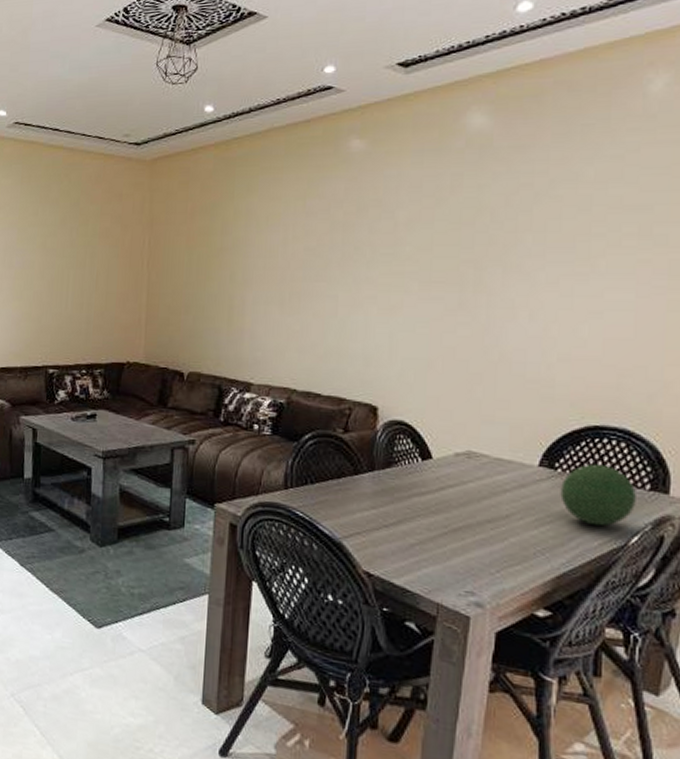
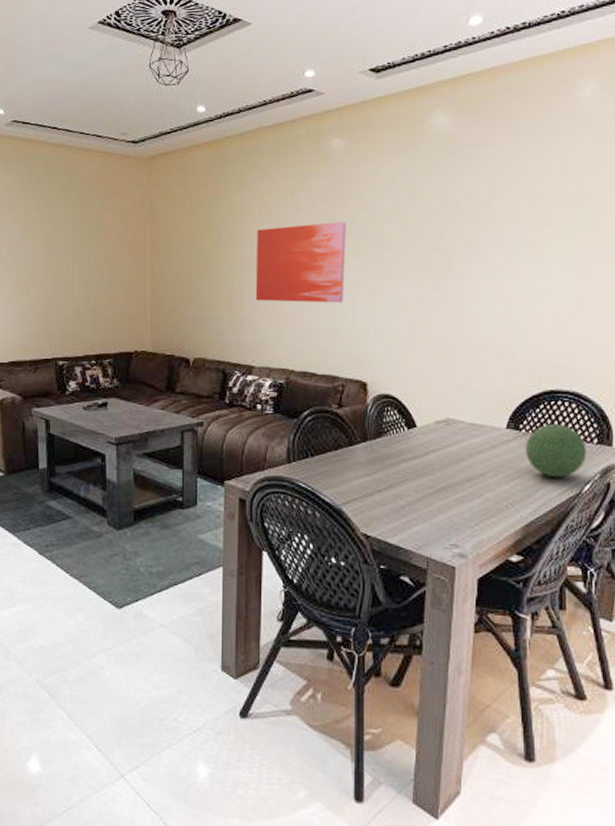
wall art: none [257,230,363,319] -> present [255,222,346,303]

